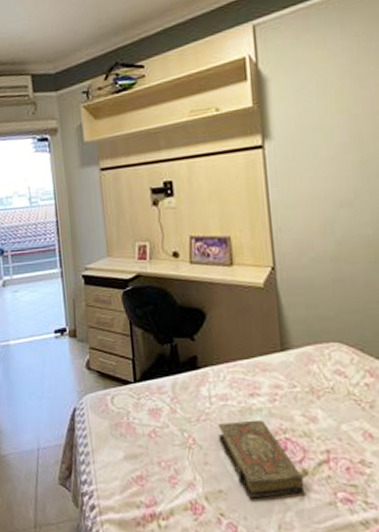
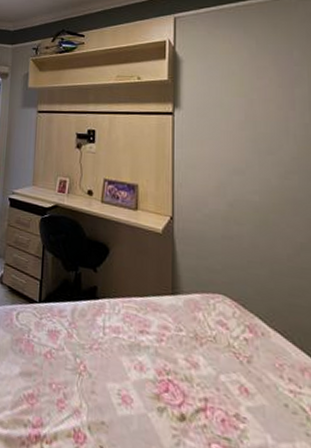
book: present [217,420,305,499] -> none [107,354,181,437]

